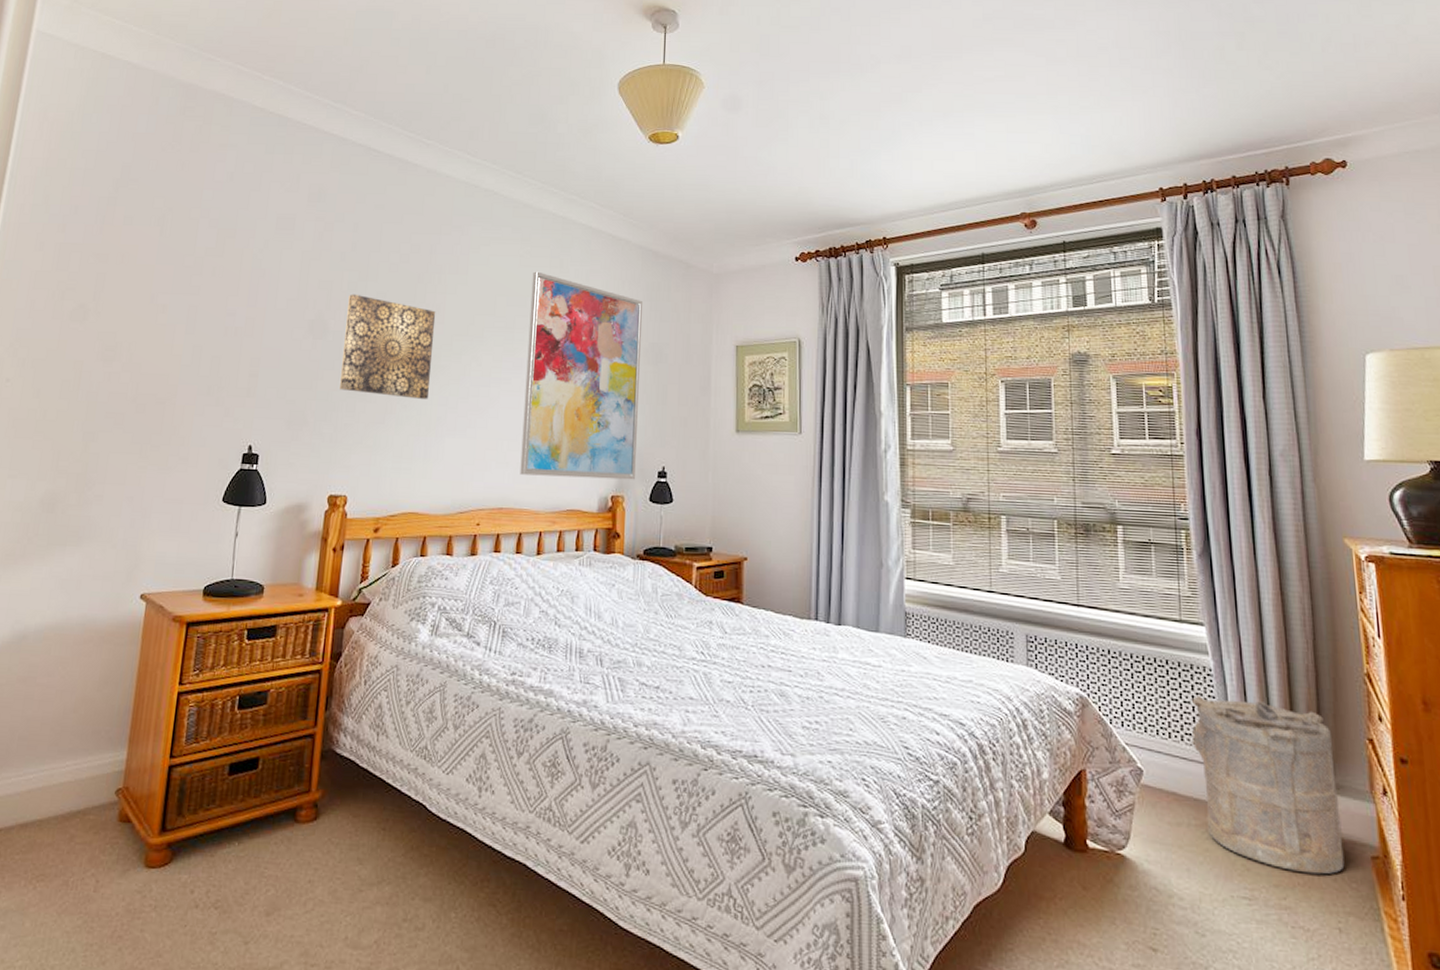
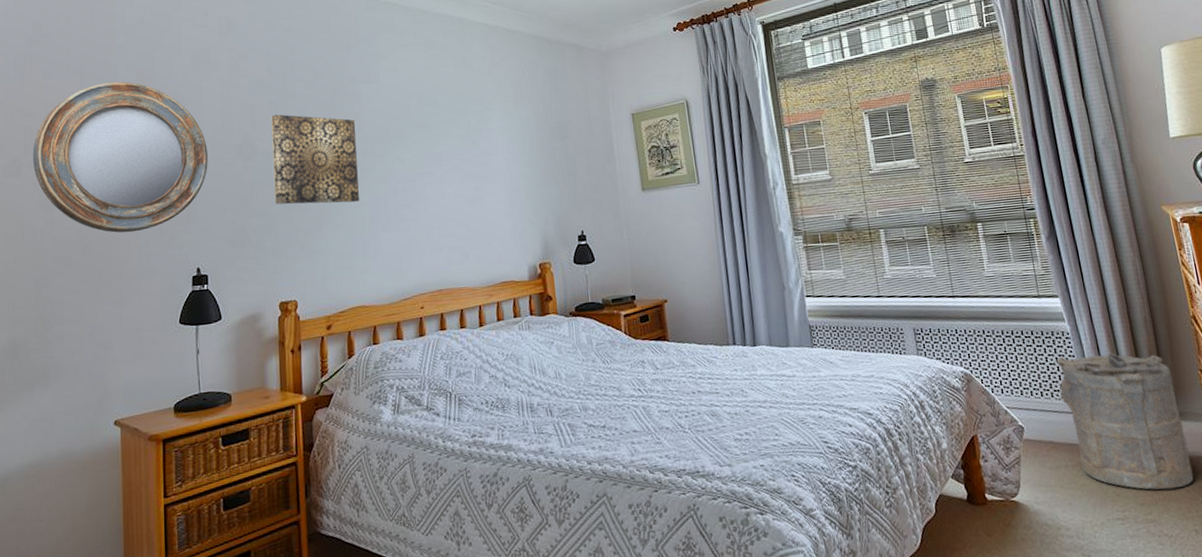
home mirror: none [100,237,279,398] -> present [32,81,208,233]
wall art: present [520,271,642,480] -> none [439,71,558,257]

